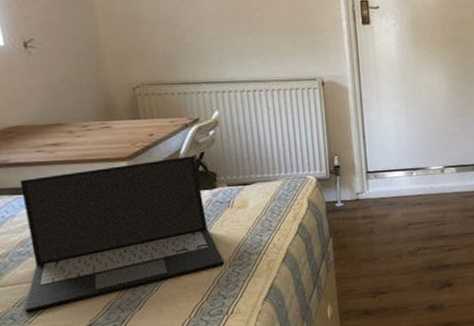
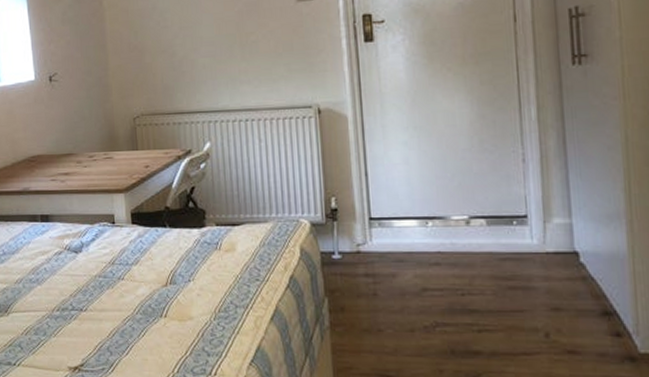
laptop: present [19,156,225,313] -> none [31,190,211,342]

